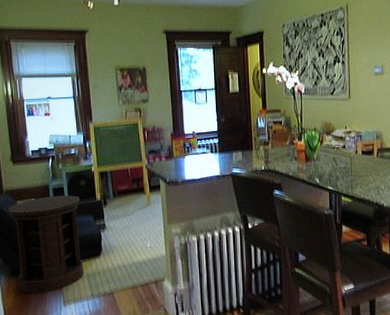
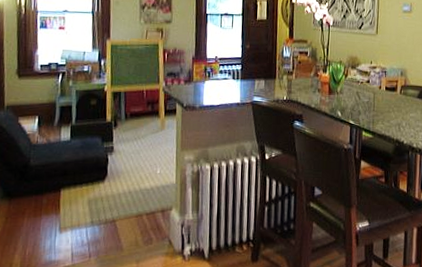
side table: present [8,195,84,293] -> none [8,114,88,218]

